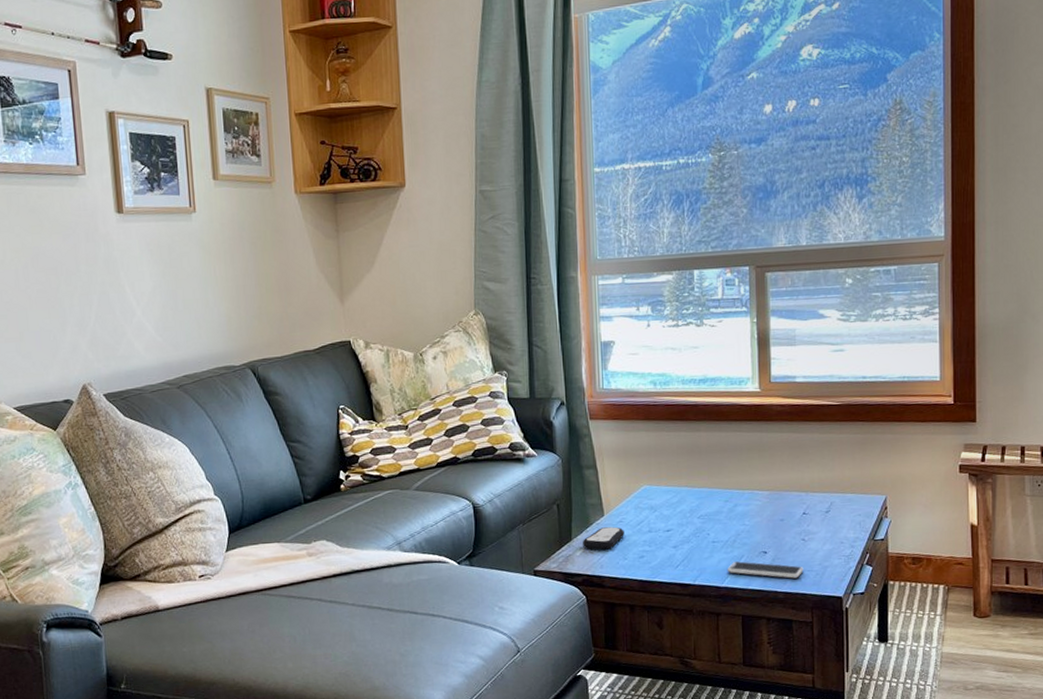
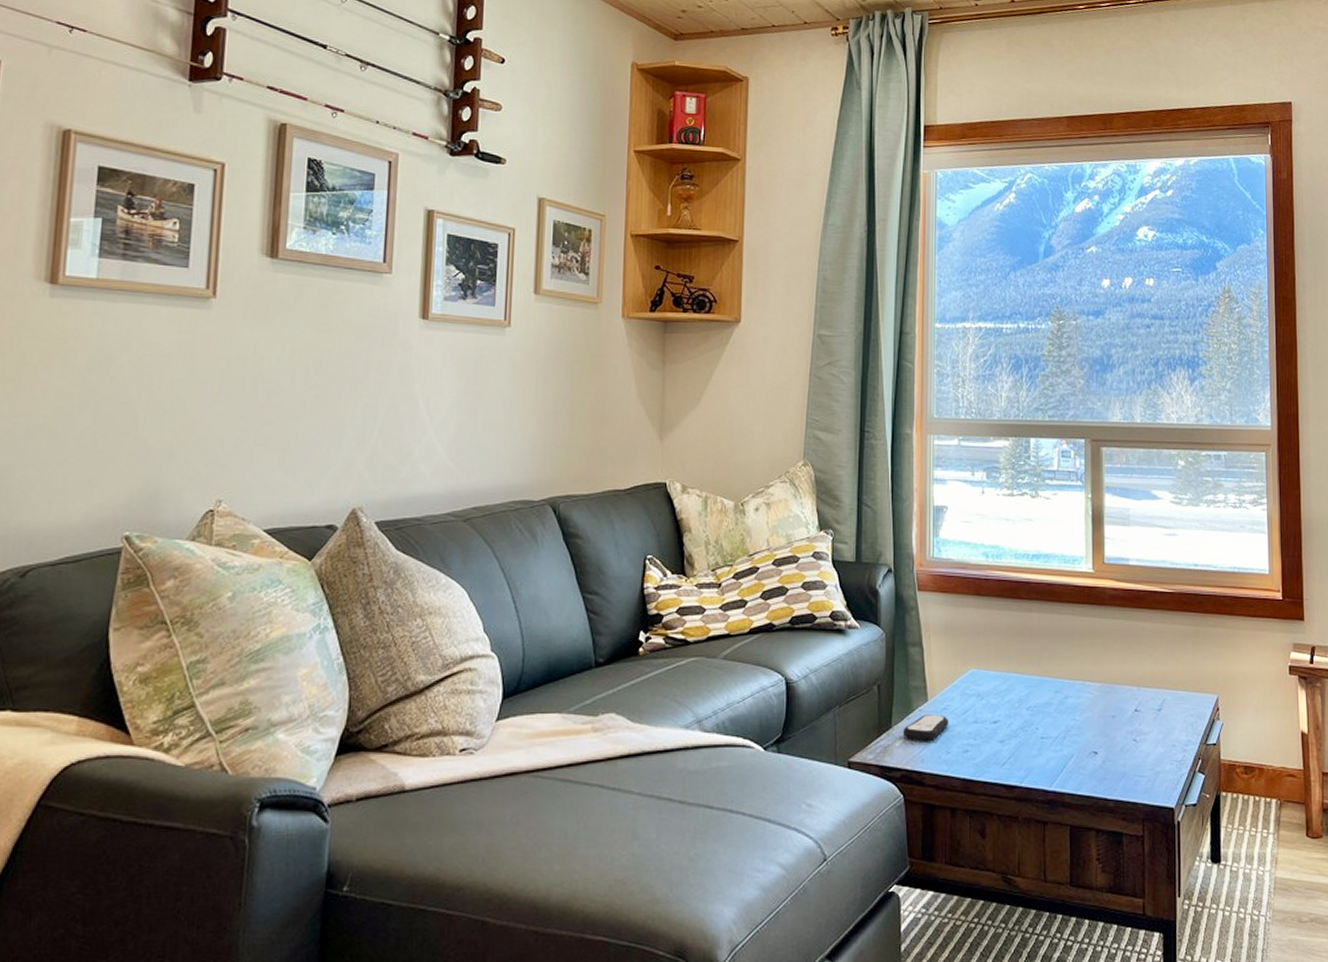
smartphone: present [727,561,804,579] -> none [1055,762,1135,785]

